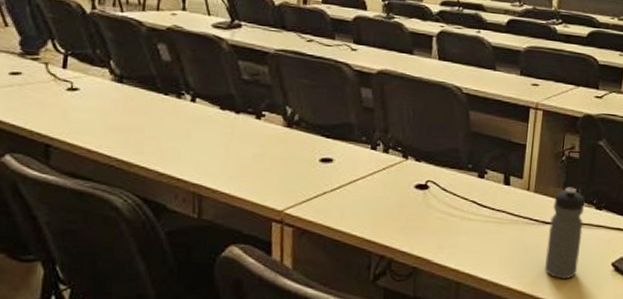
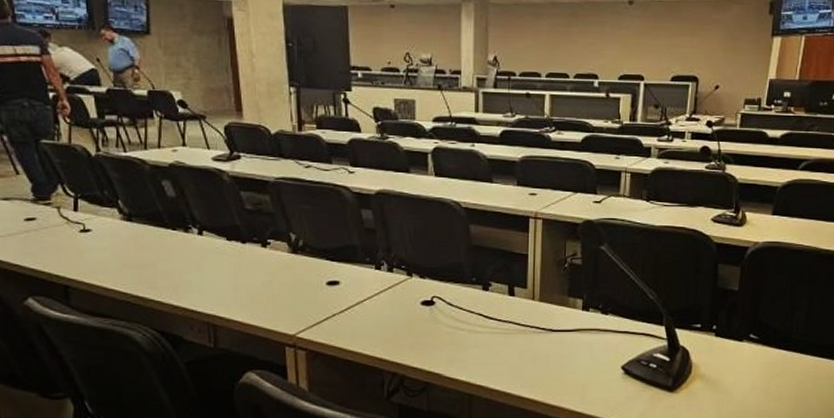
water bottle: present [545,187,586,280] -> none [555,294,591,385]

